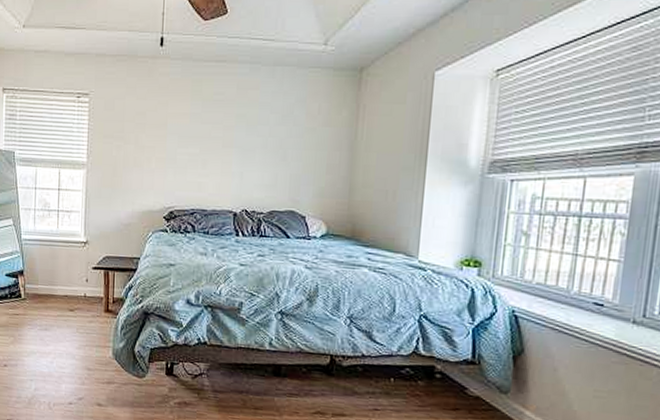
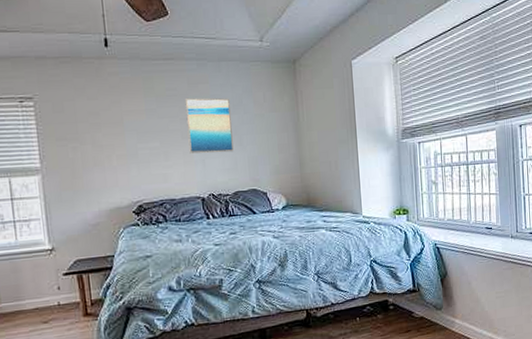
wall art: none [228,105,279,167] -> present [184,97,234,154]

